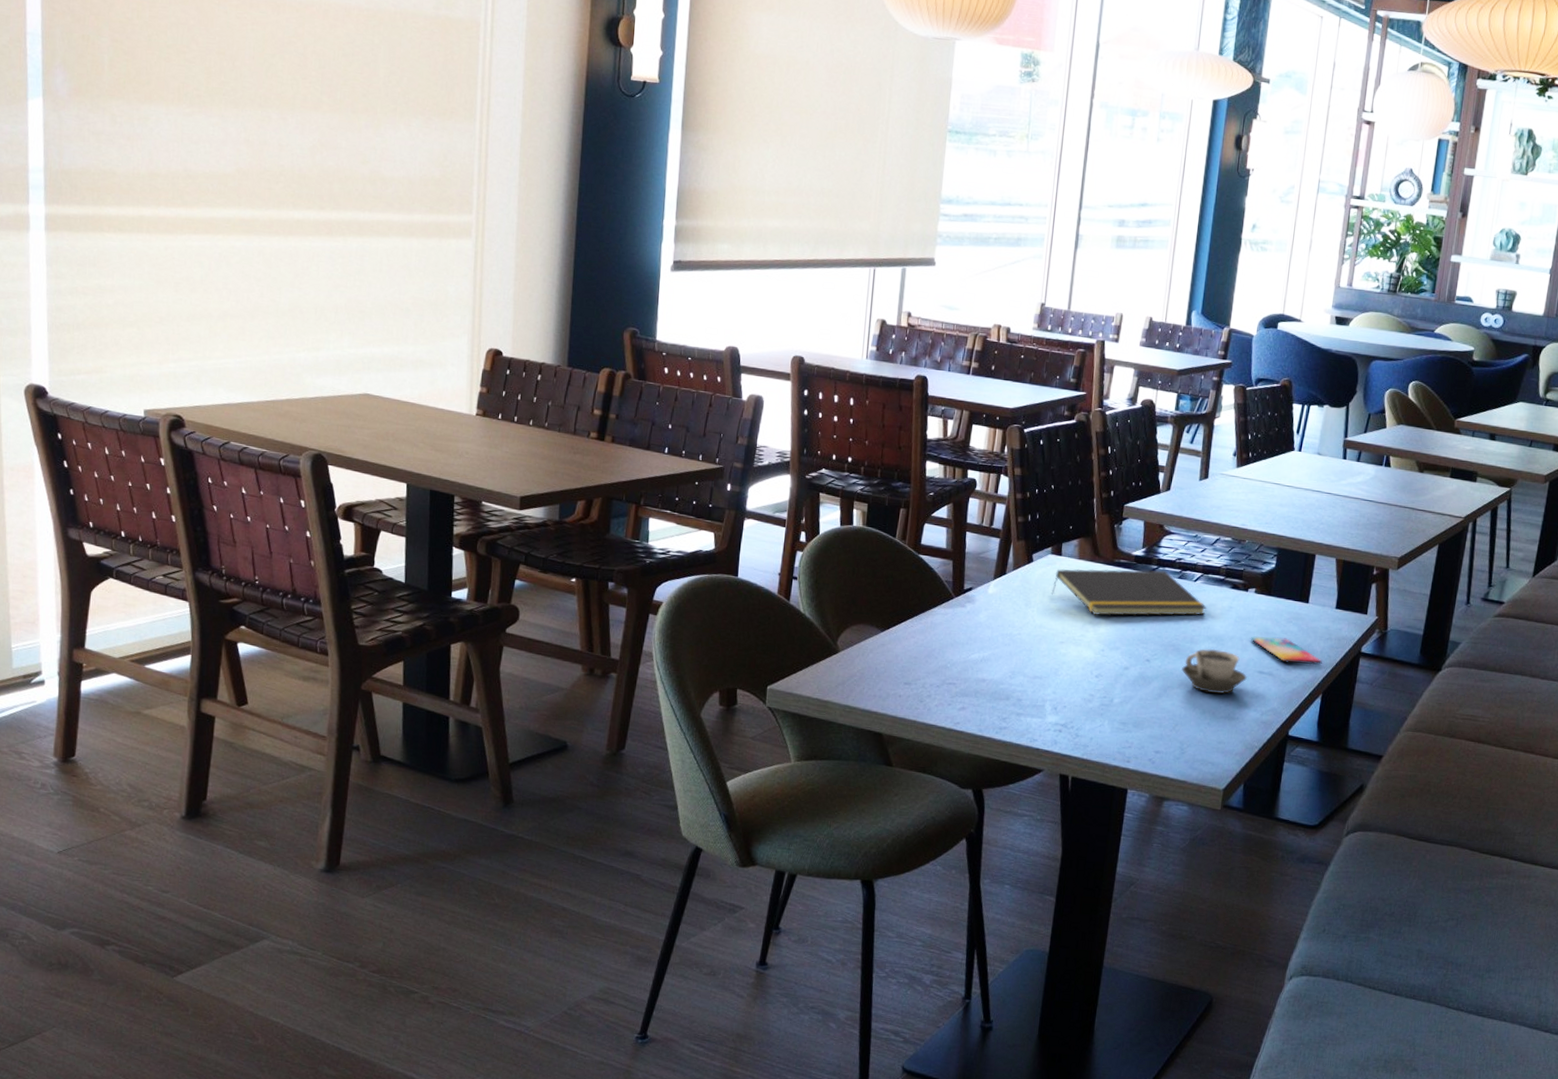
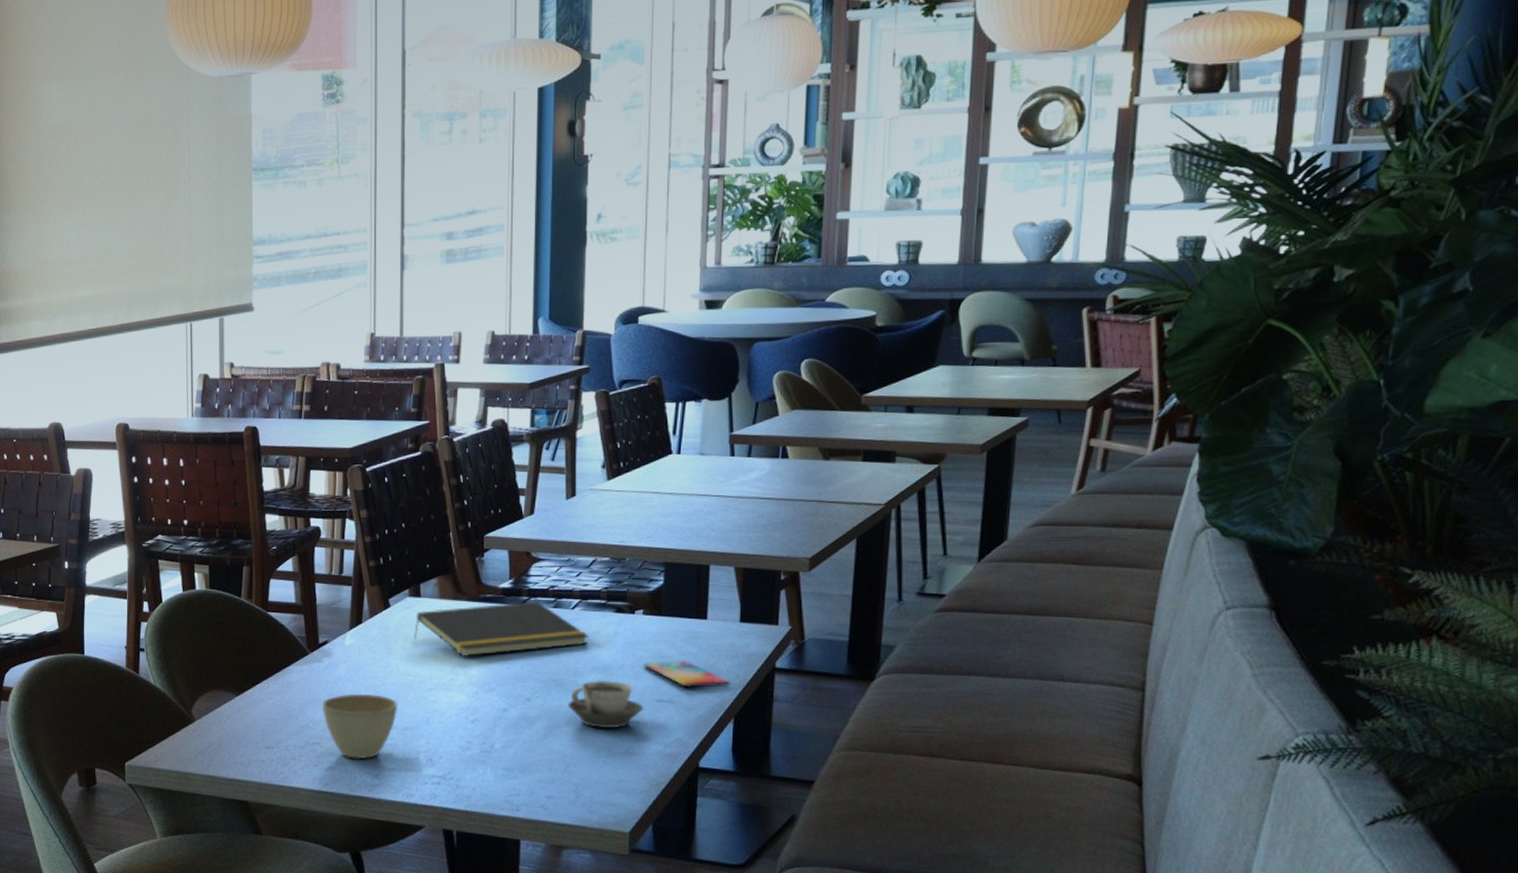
cup: none [960,640,1031,702] -> present [321,693,398,760]

